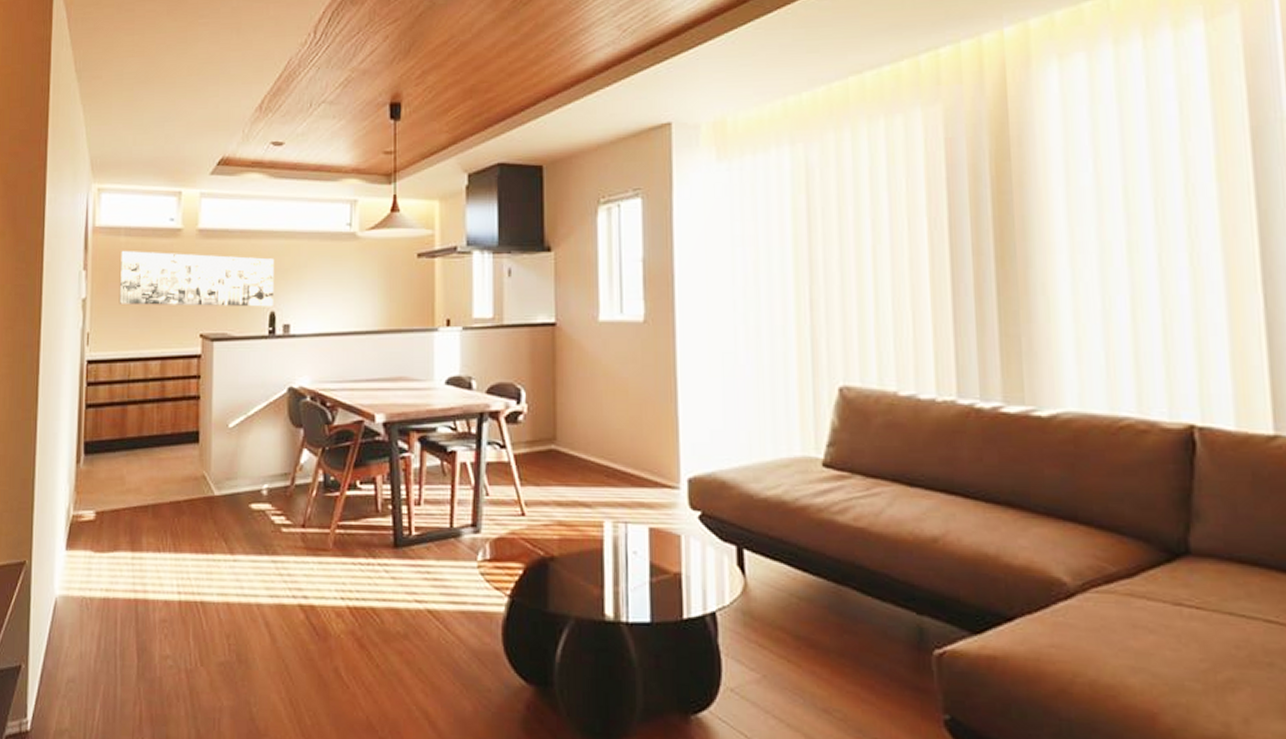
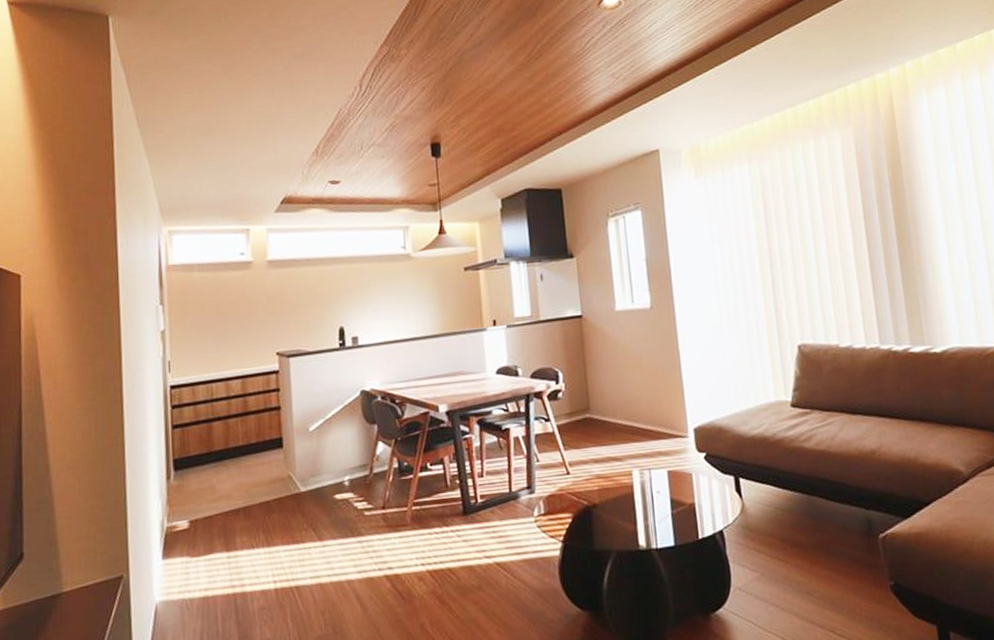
wall art: present [119,251,275,307] -> none [196,281,342,333]

